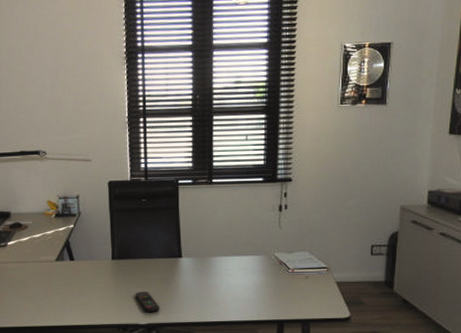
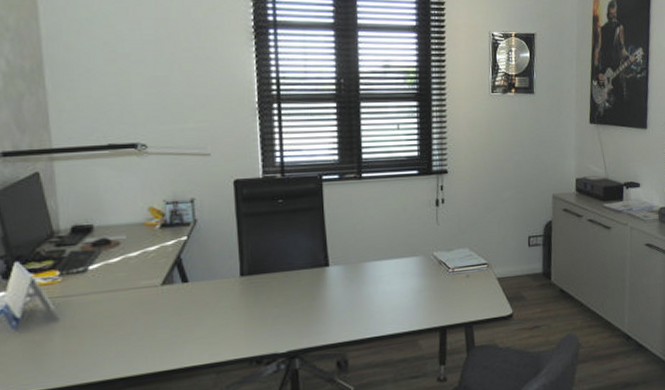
remote control: present [135,292,160,312] -> none [272,311,304,337]

